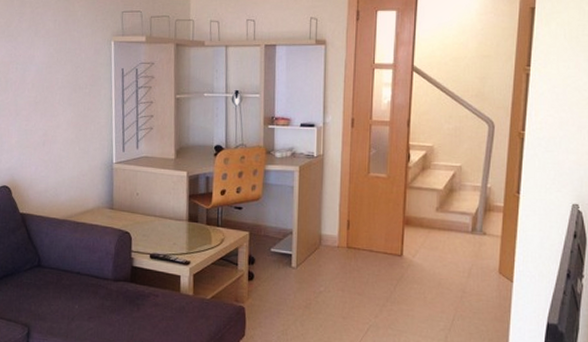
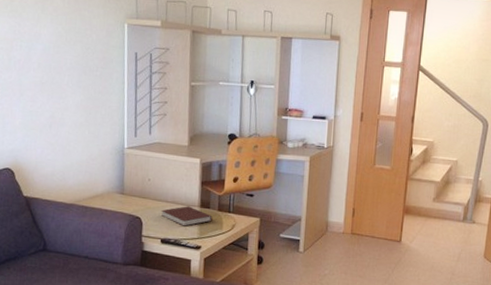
notebook: none [149,220,201,241] -> present [161,206,213,227]

